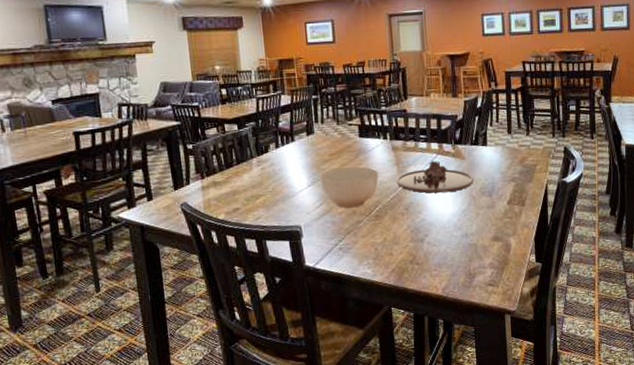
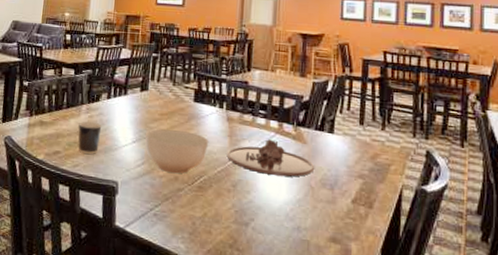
mug: none [252,173,277,205] -> present [78,121,102,154]

